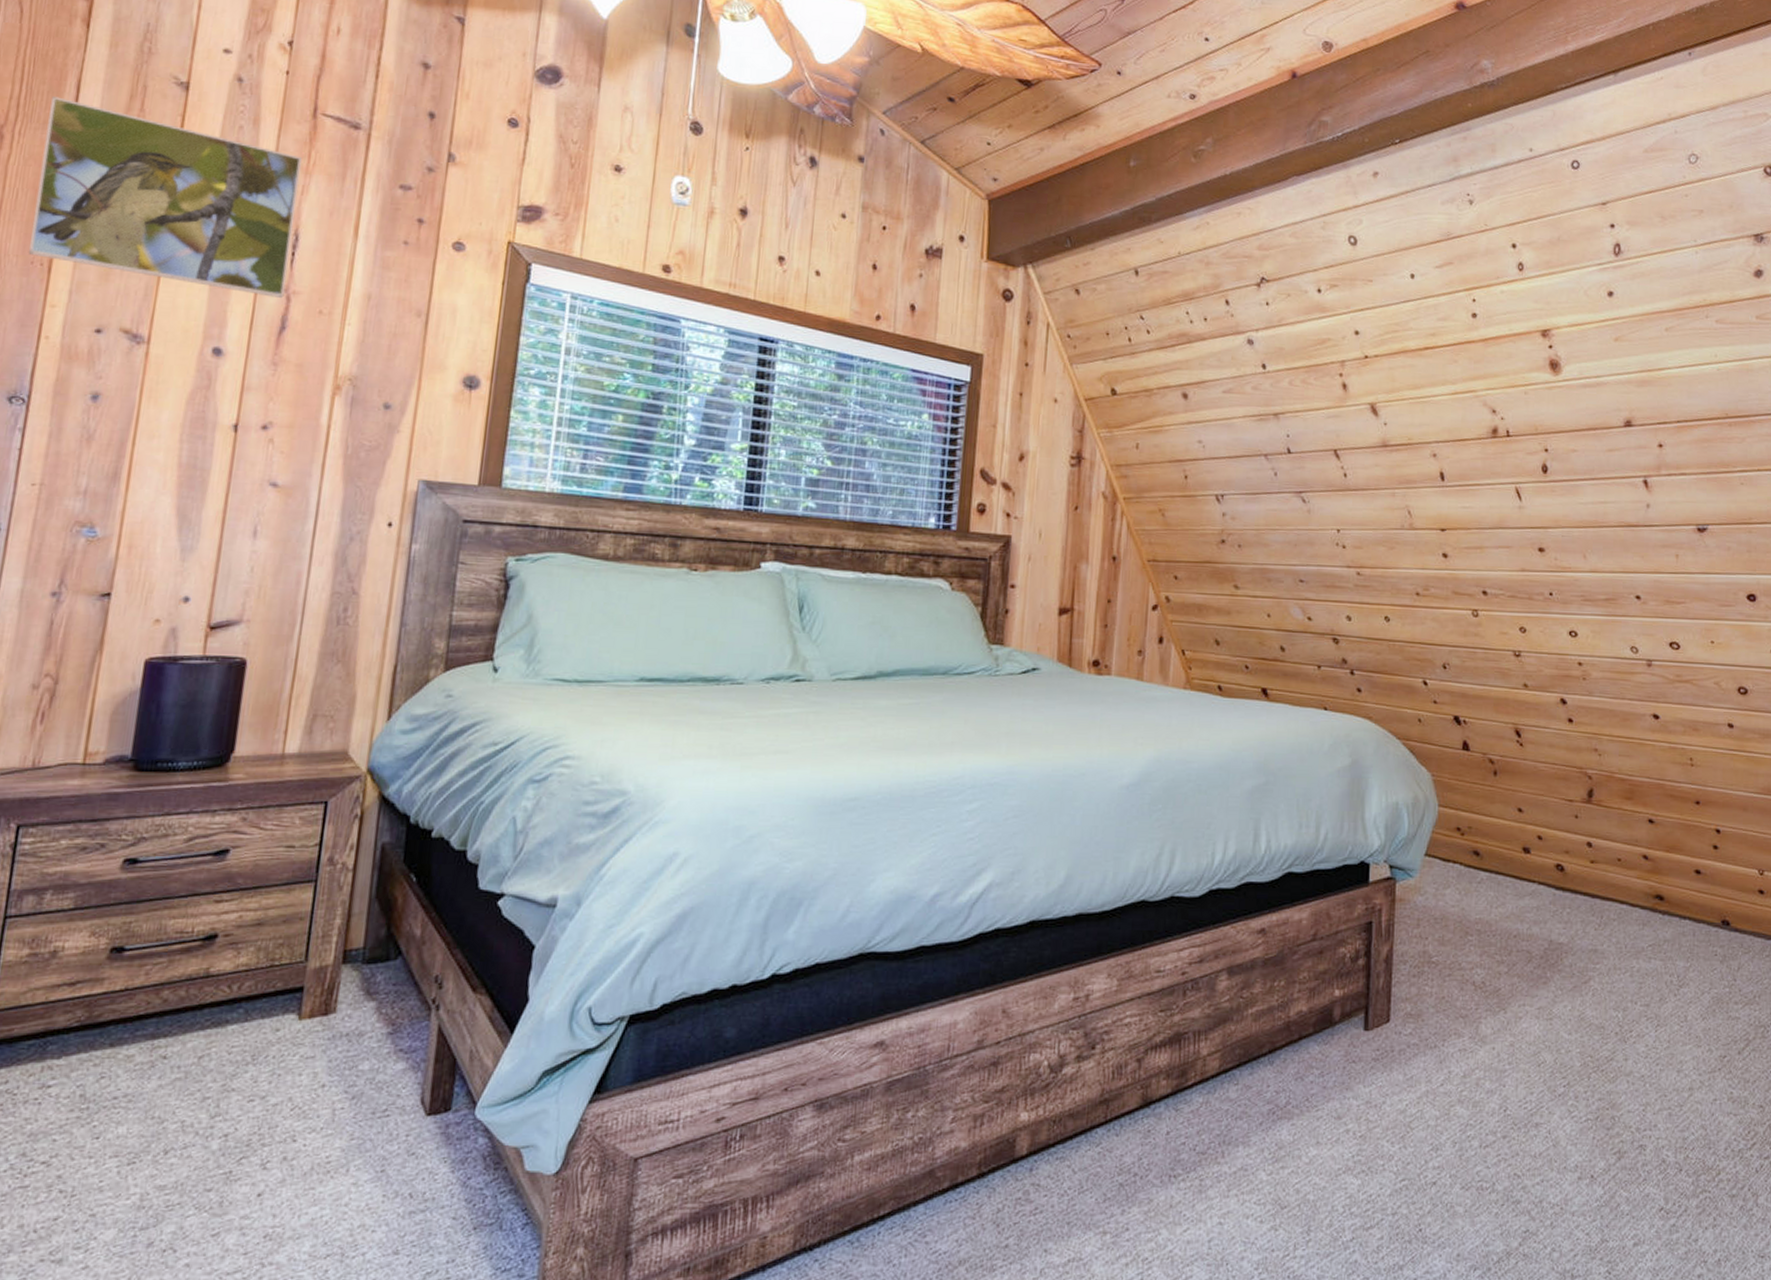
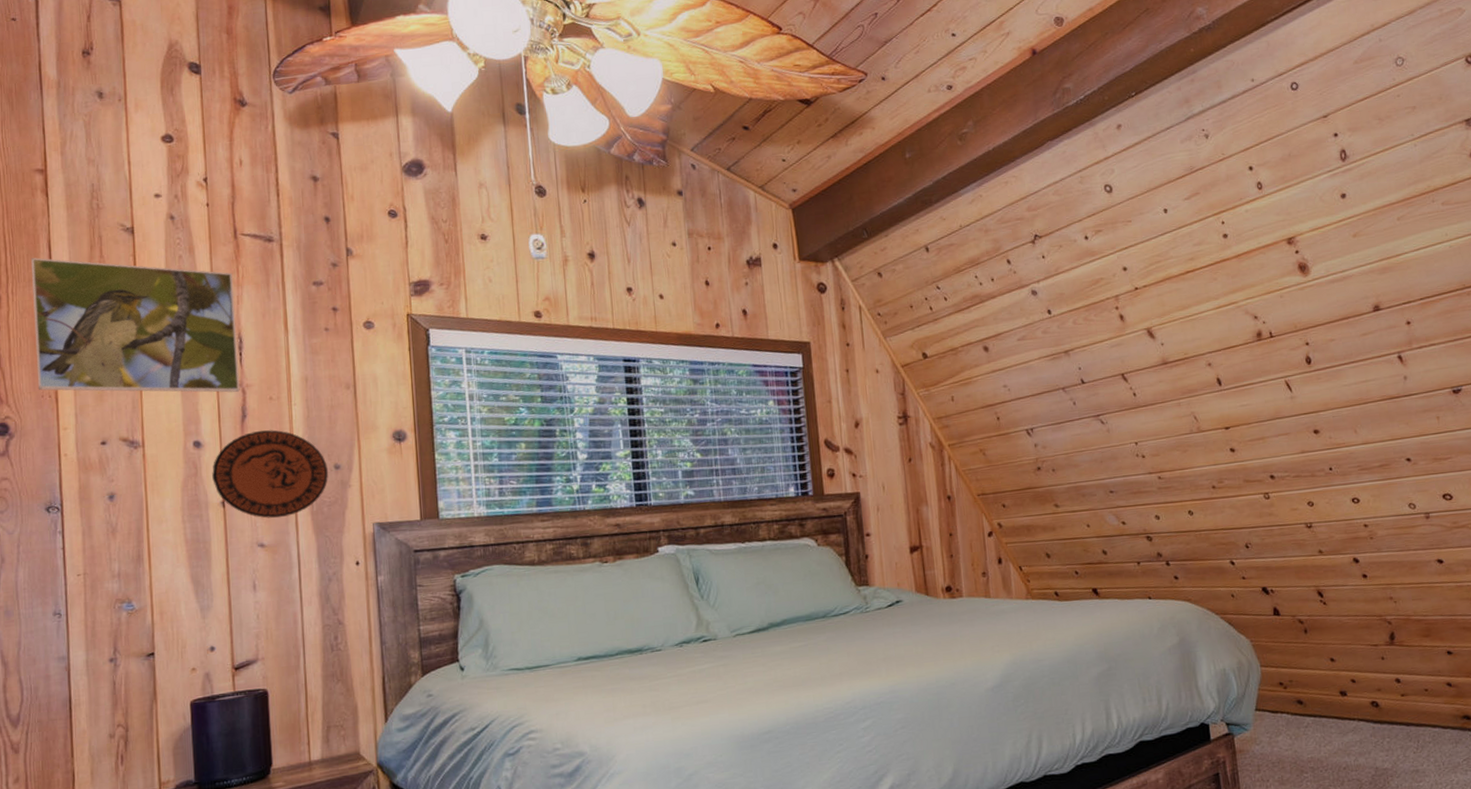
decorative plate: none [227,347,376,456] -> present [212,430,328,519]

